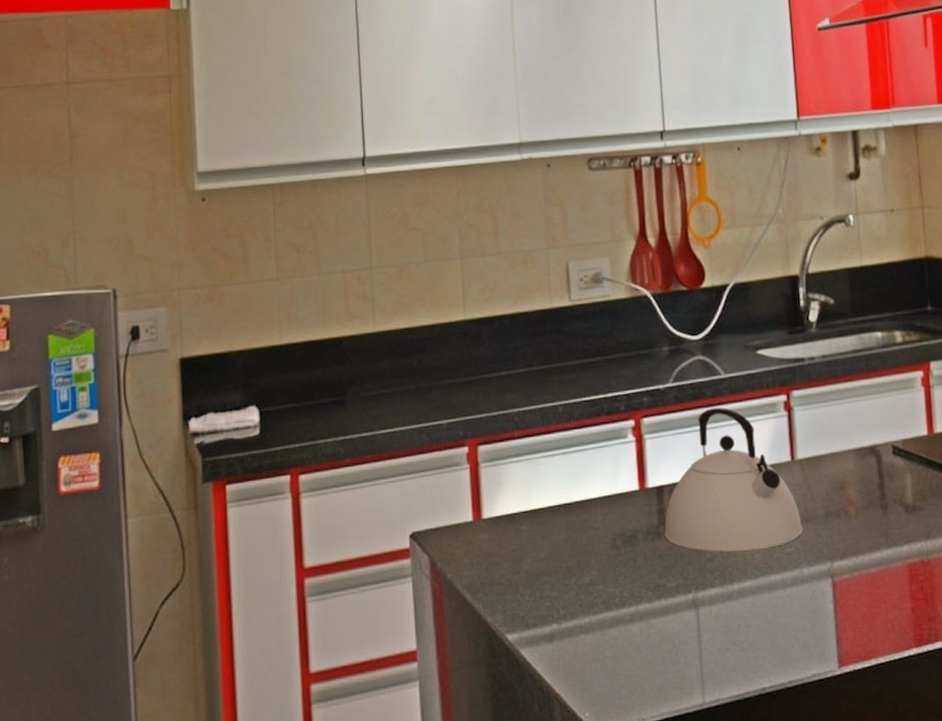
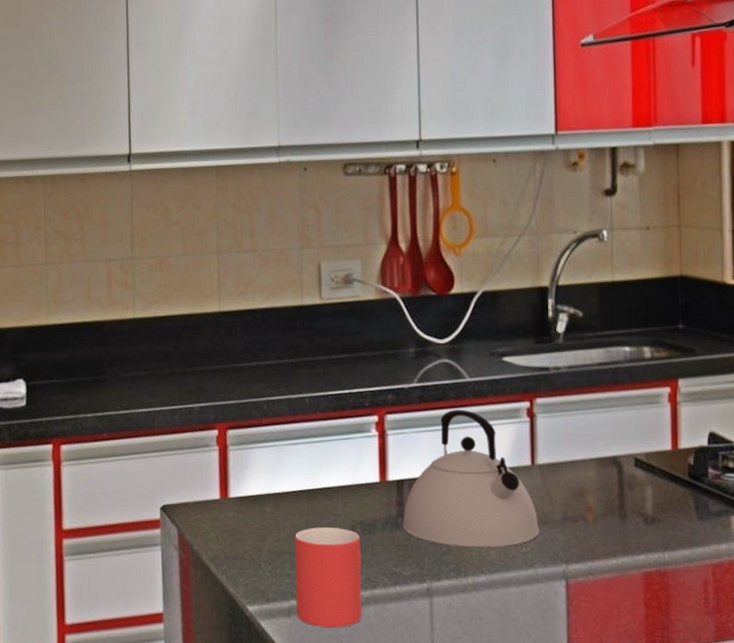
mug: none [553,542,627,651] -> present [294,527,362,628]

